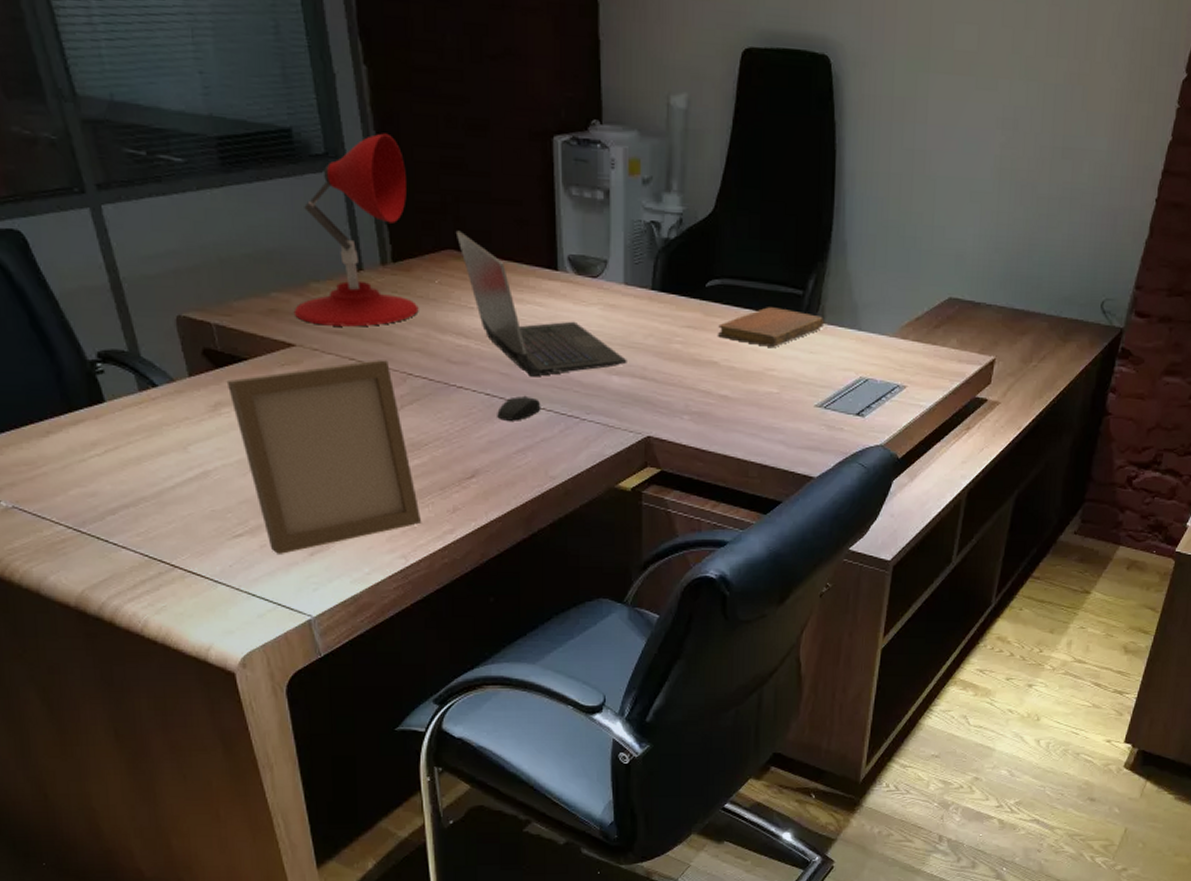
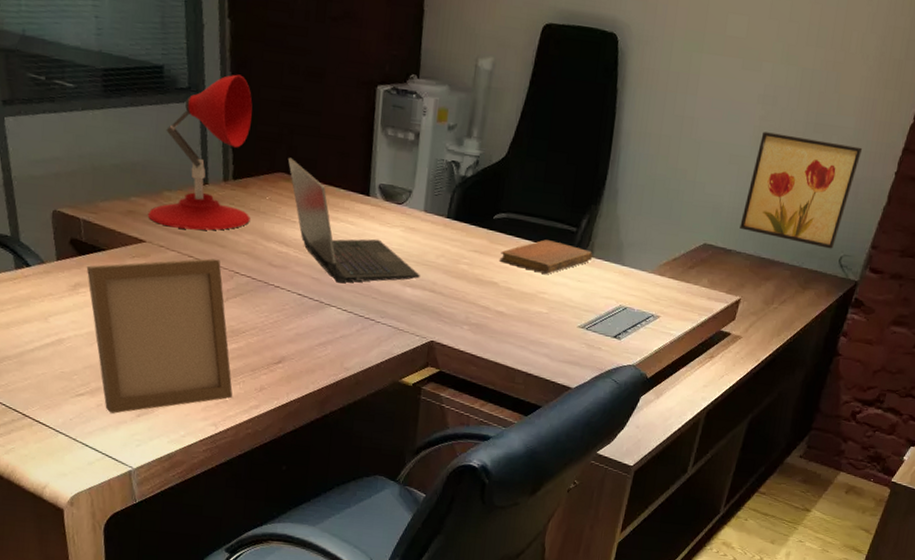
mouse: present [497,395,541,421] -> none [305,297,344,319]
wall art: none [988,161,1118,293] -> present [740,132,863,249]

